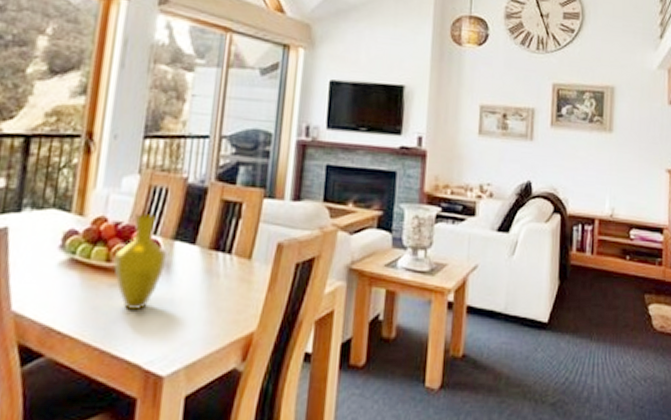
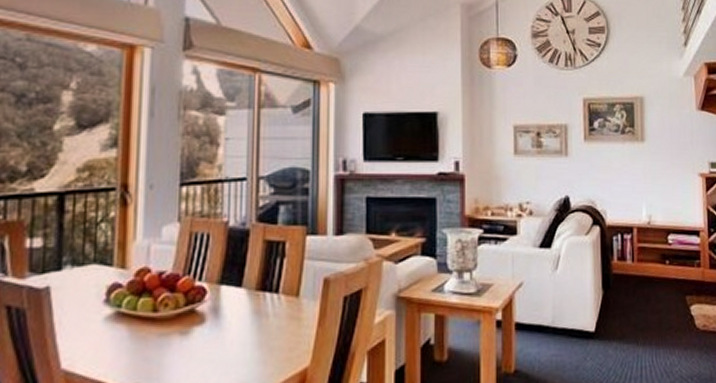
vase: present [113,212,168,309] -> none [160,259,215,357]

